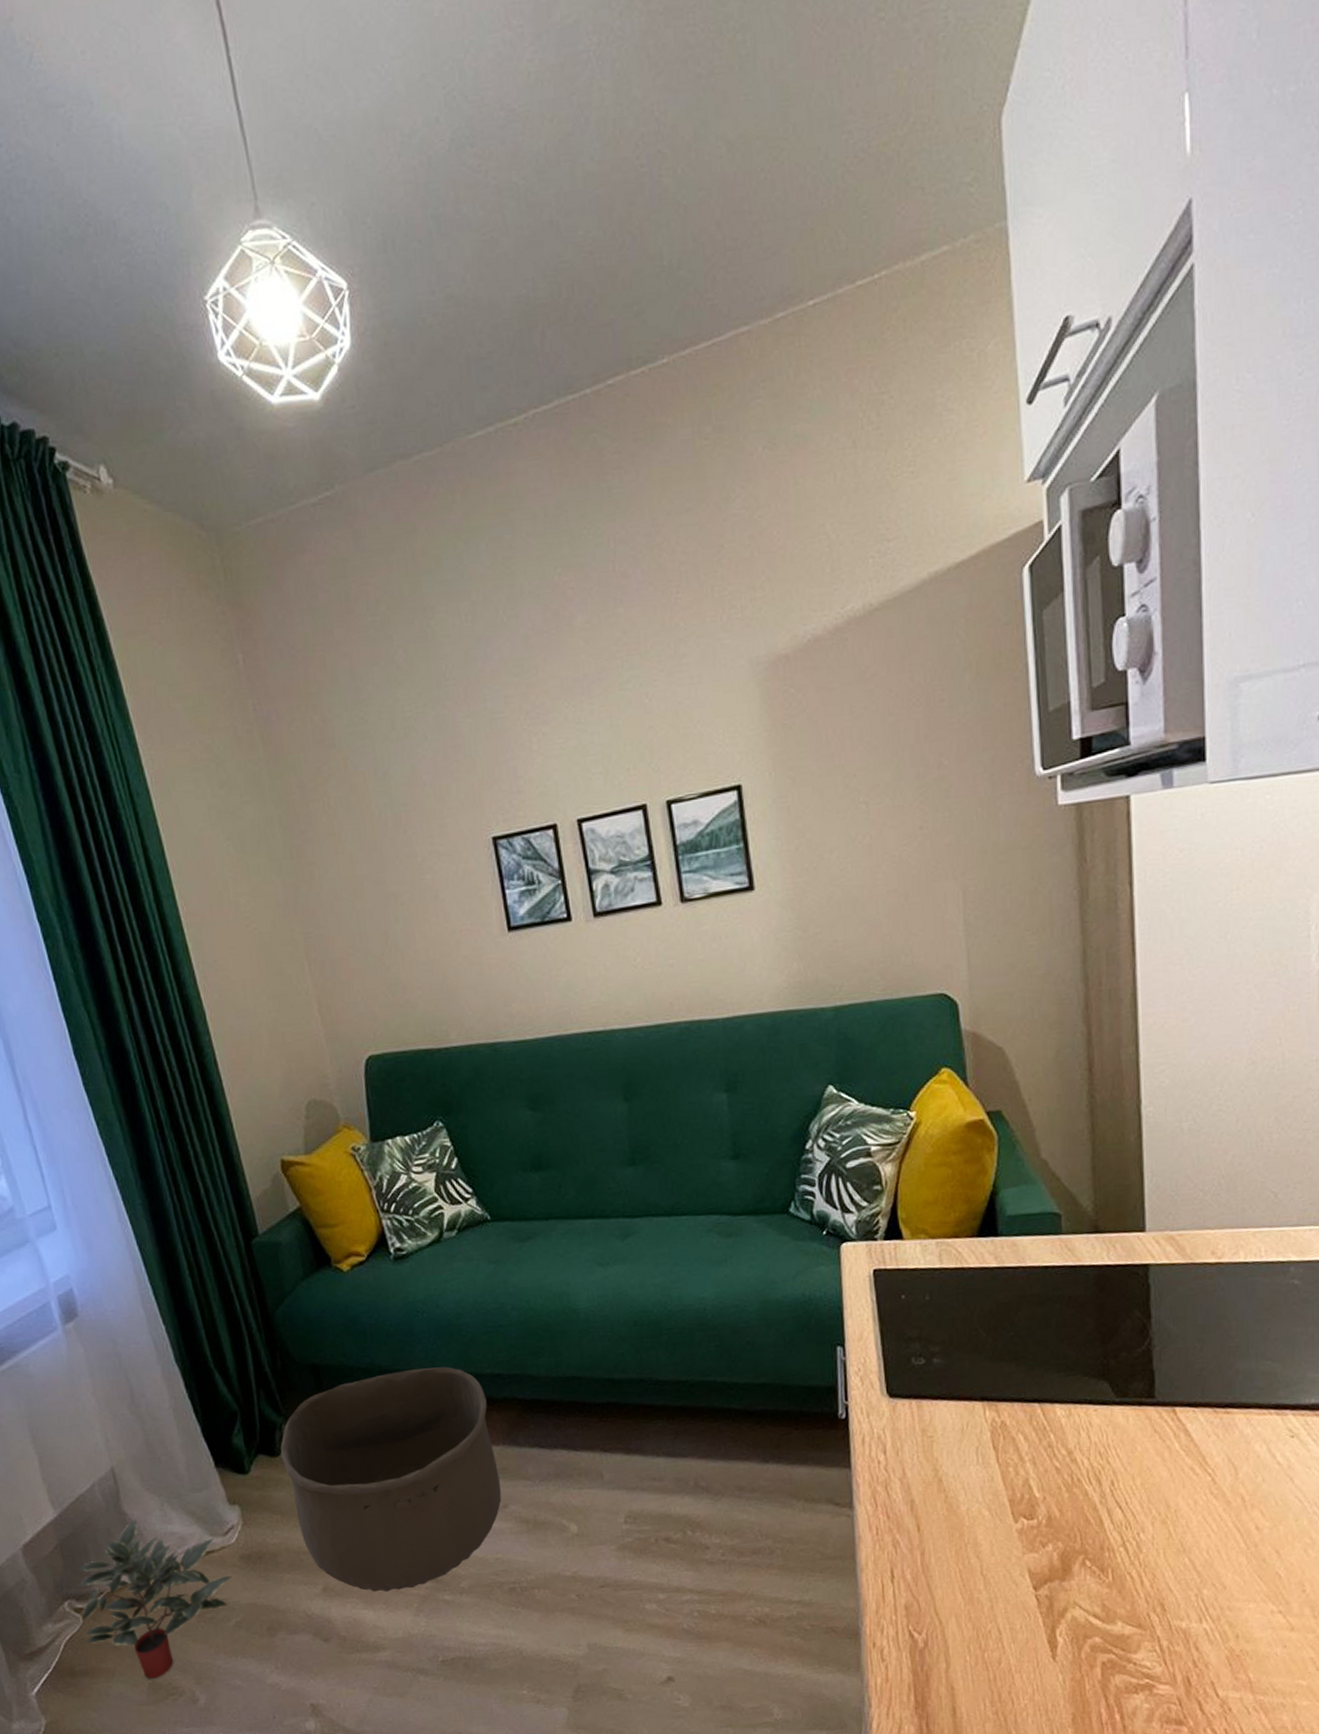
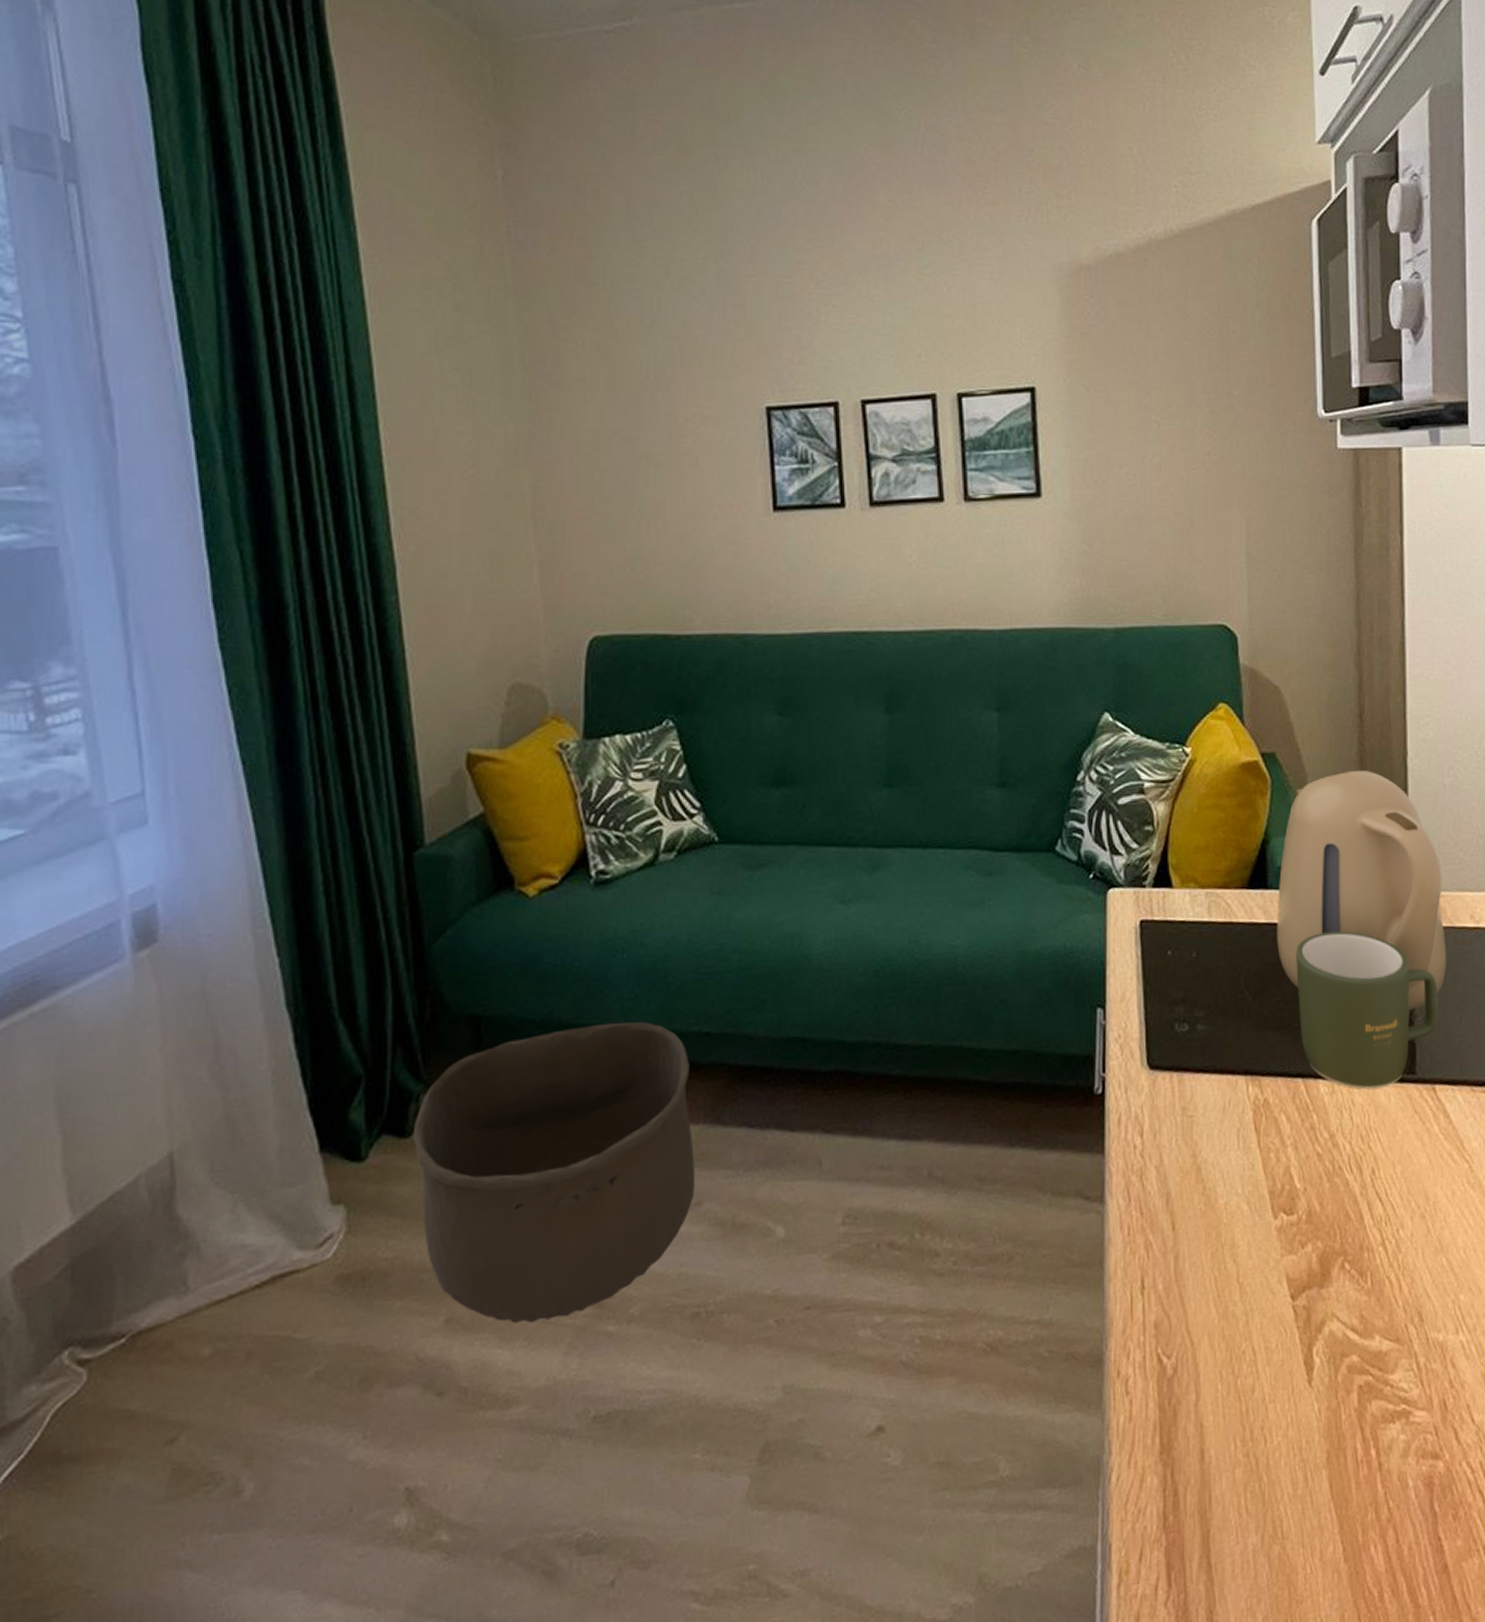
potted plant: present [77,1519,232,1679] -> none [85,1226,320,1463]
kettle: none [1008,1120,1187,1342] -> present [1277,769,1447,1011]
mug: none [1028,1271,1177,1413] -> present [1296,931,1438,1090]

